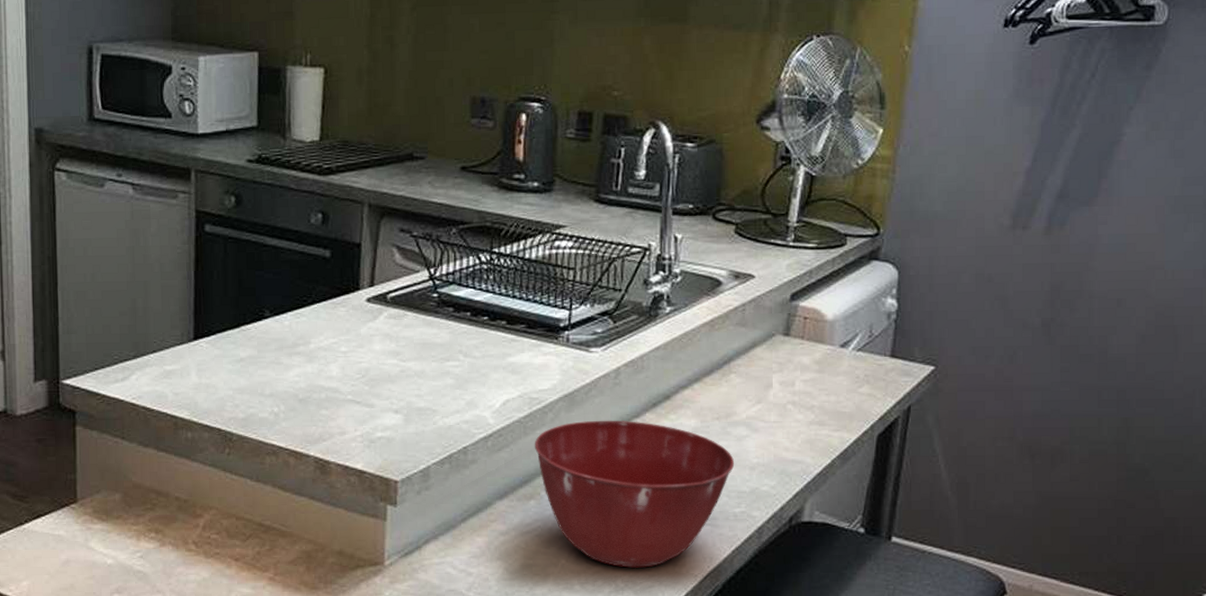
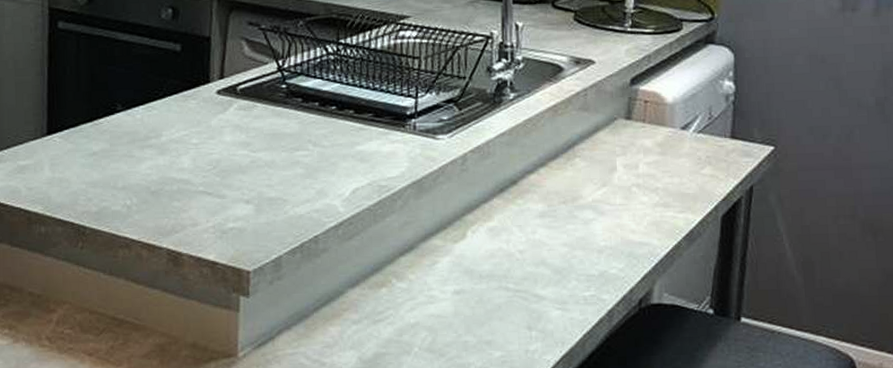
mixing bowl: present [534,420,735,568] -> none [384,206,583,354]

